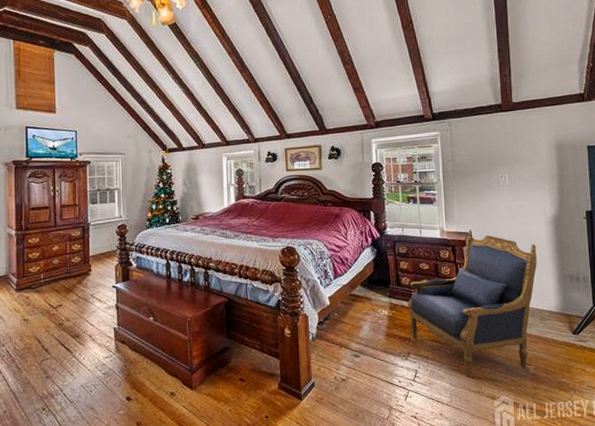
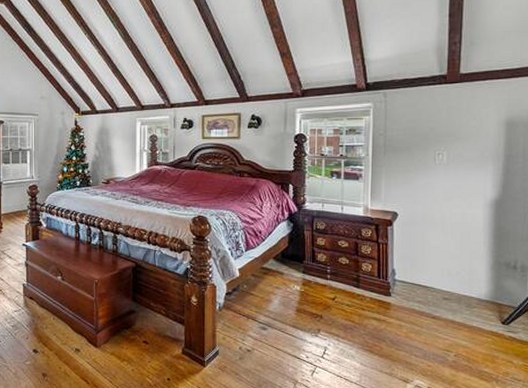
armchair: present [408,229,537,378] -> none [322,209,471,359]

